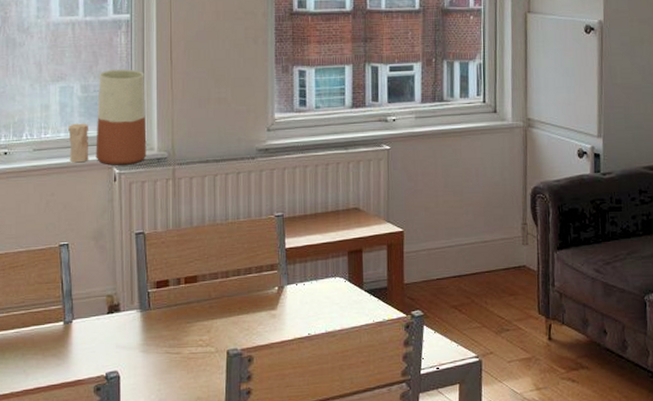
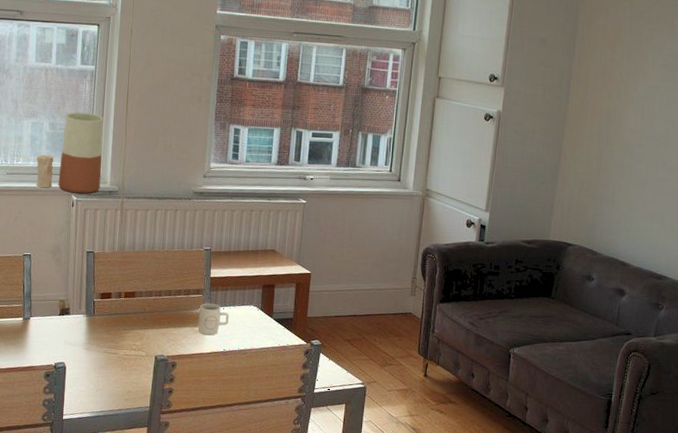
mug: none [275,279,311,319] -> present [198,303,229,336]

